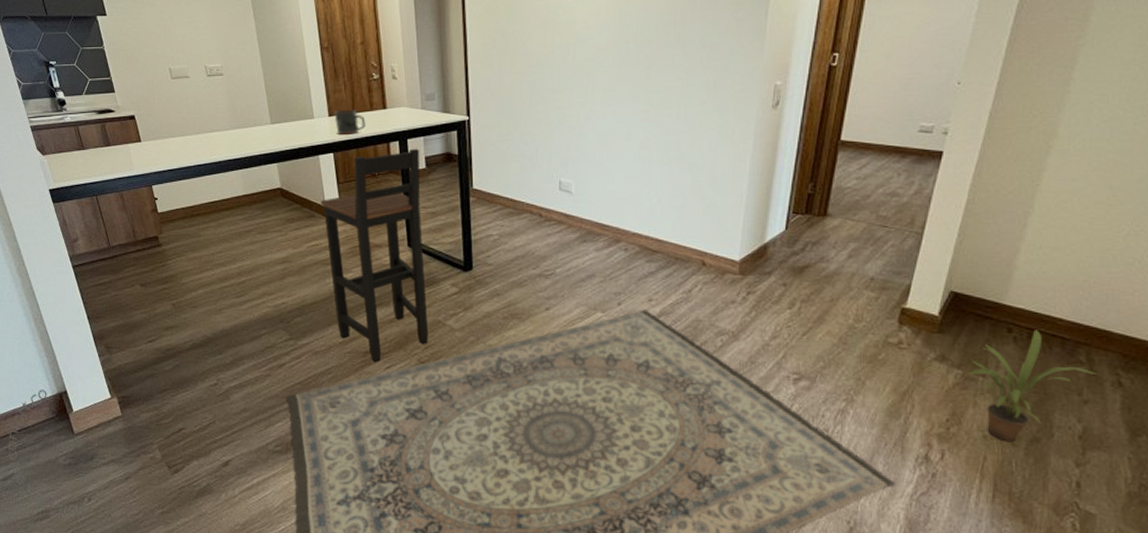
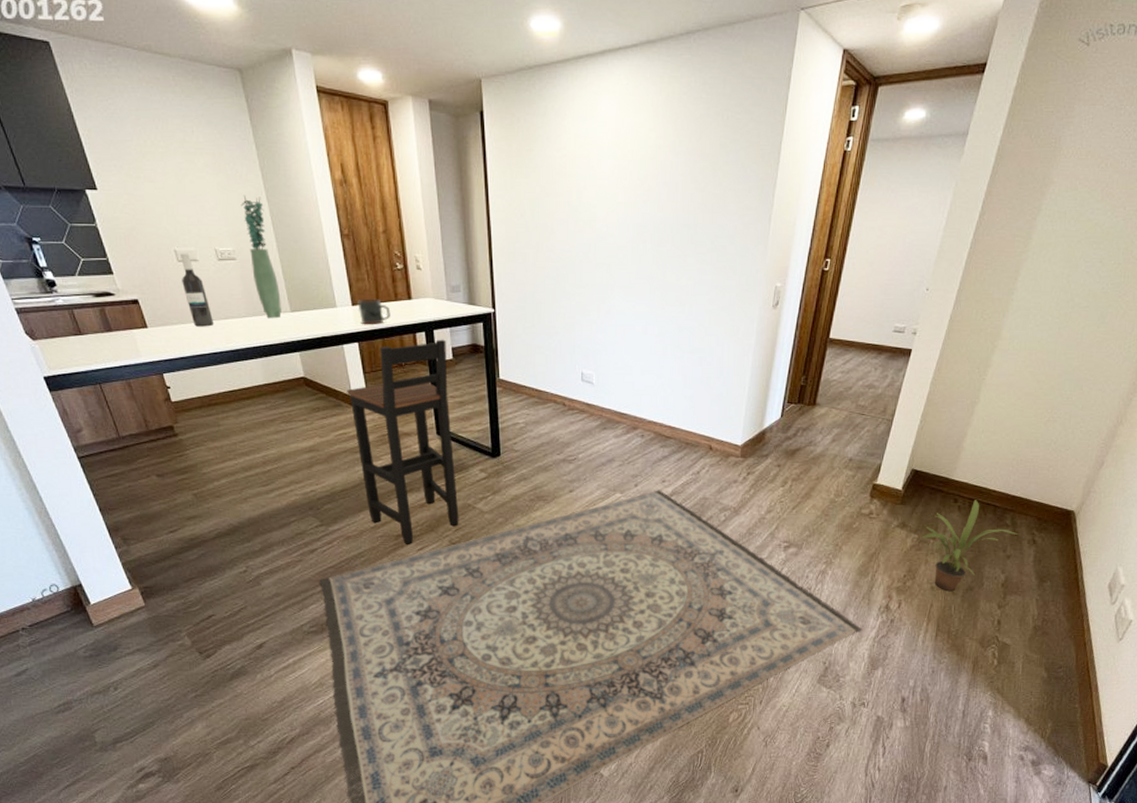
wine bottle: none [173,70,201,140] -> present [179,253,214,327]
vase: none [230,14,263,131] -> present [241,195,282,319]

